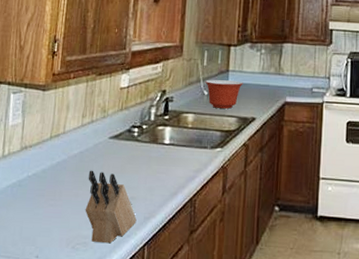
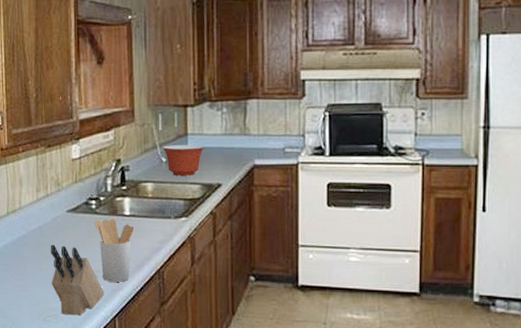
utensil holder: none [134,147,173,210] -> present [93,219,135,282]

